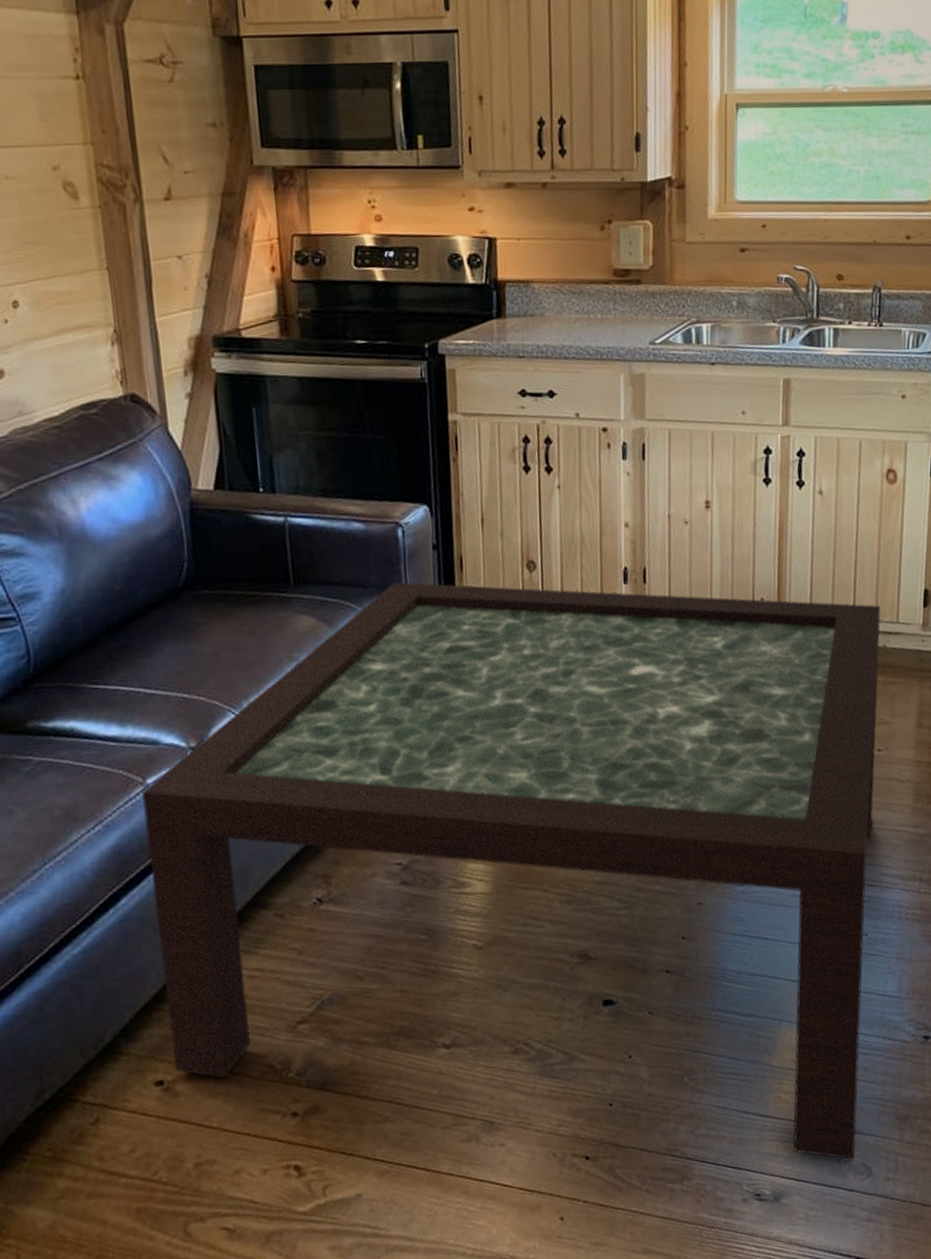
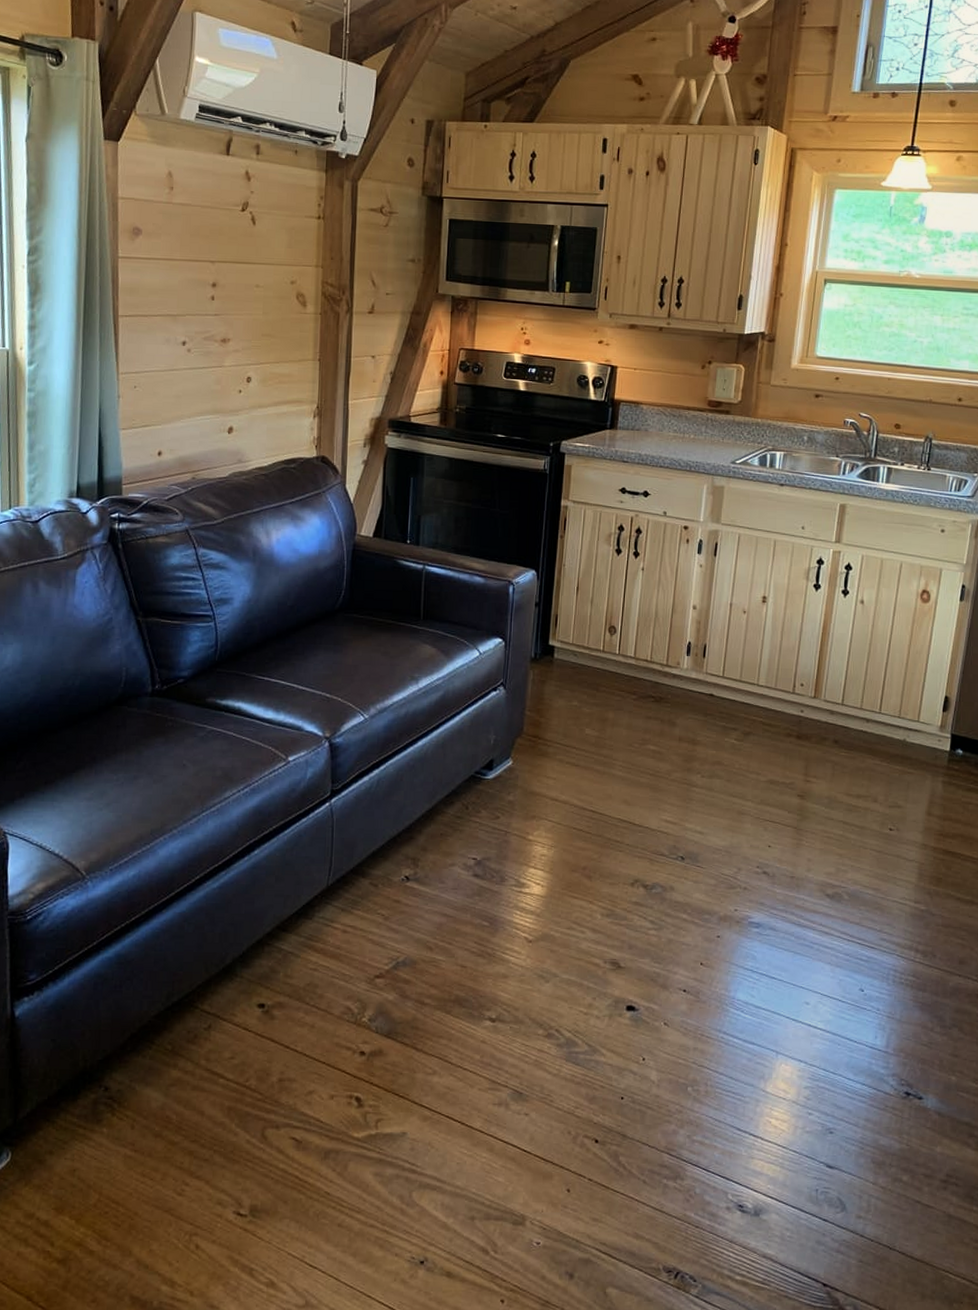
coffee table: present [142,581,881,1160] -> none [275,628,904,1192]

